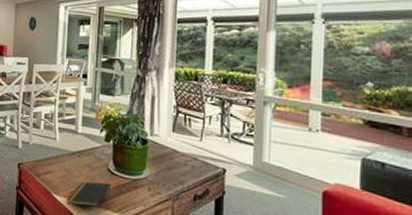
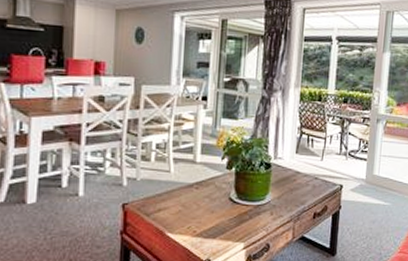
notepad: present [67,181,111,207] -> none [183,212,232,242]

